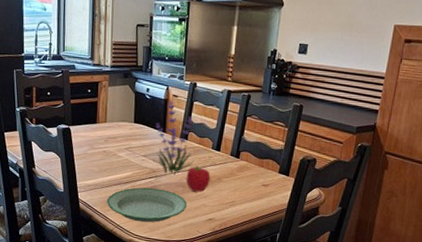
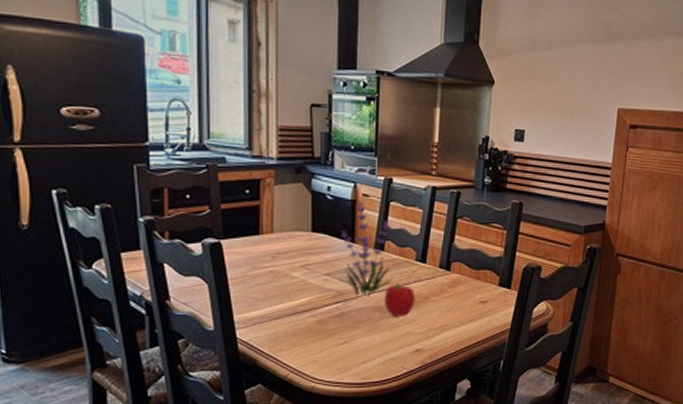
plate: present [106,187,188,223] -> none [277,315,387,362]

